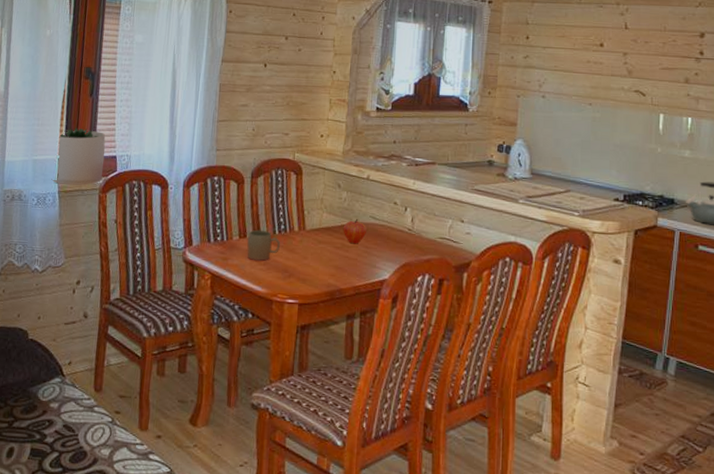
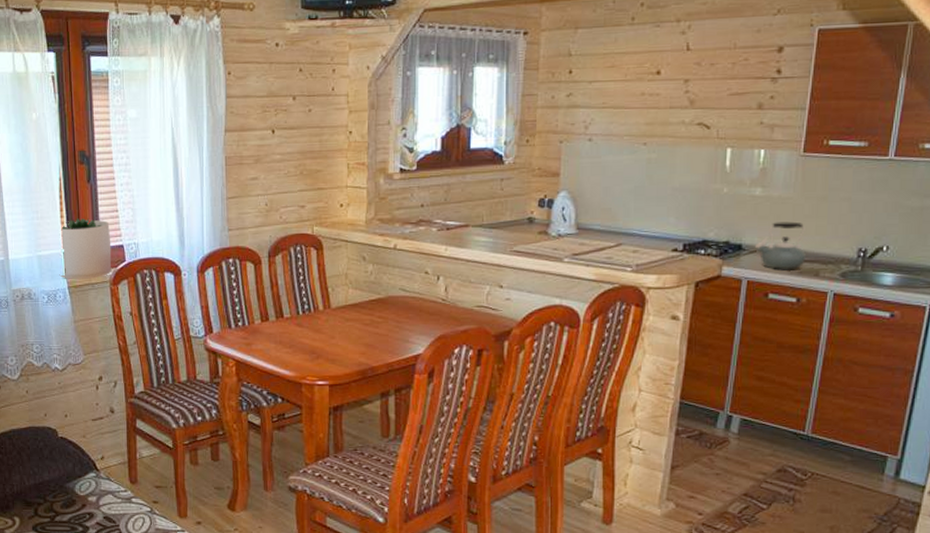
mug: present [247,229,281,261] -> none [270,311,306,343]
fruit: present [343,218,368,244] -> none [371,292,398,319]

